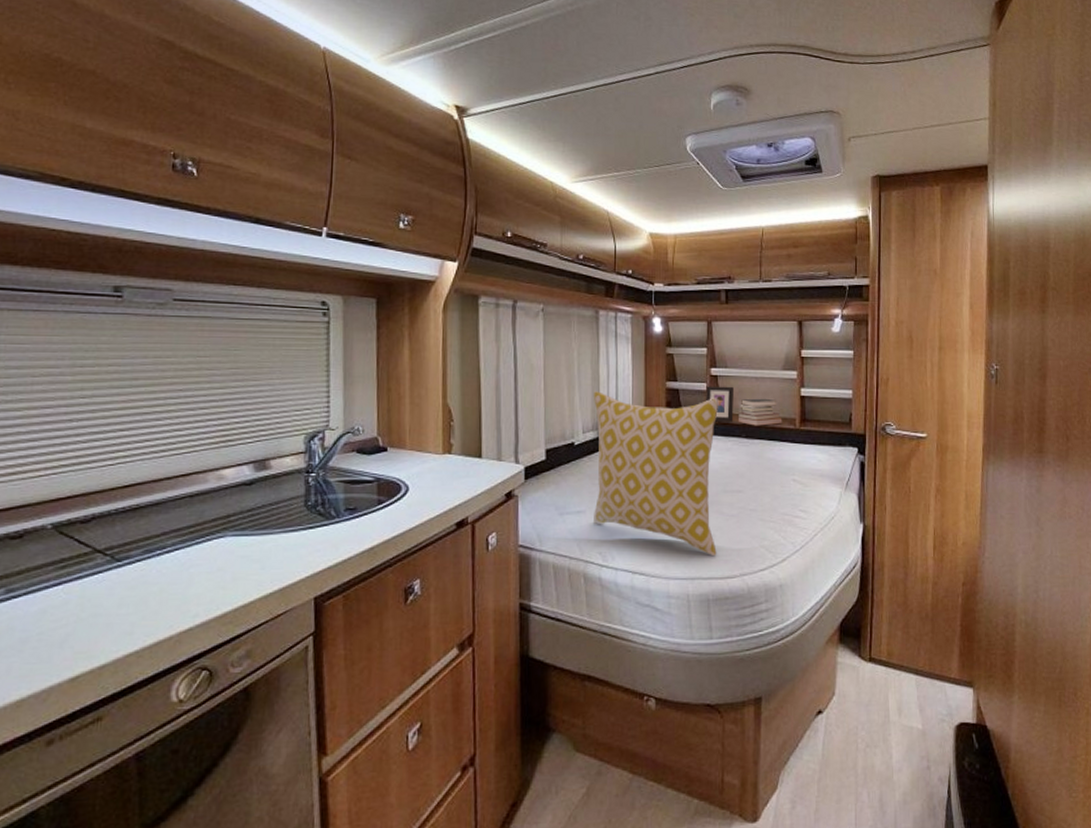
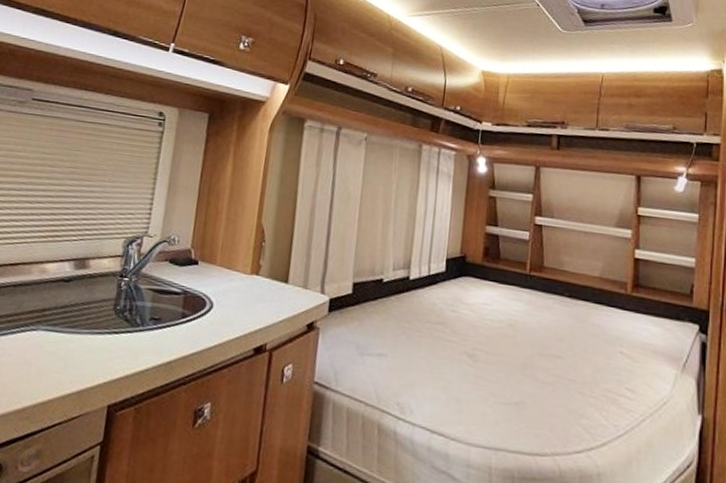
pillow: present [594,391,719,555] -> none [395,228,542,427]
picture frame: present [706,386,734,422] -> none [528,235,559,278]
books: present [737,398,783,426] -> none [561,254,612,287]

